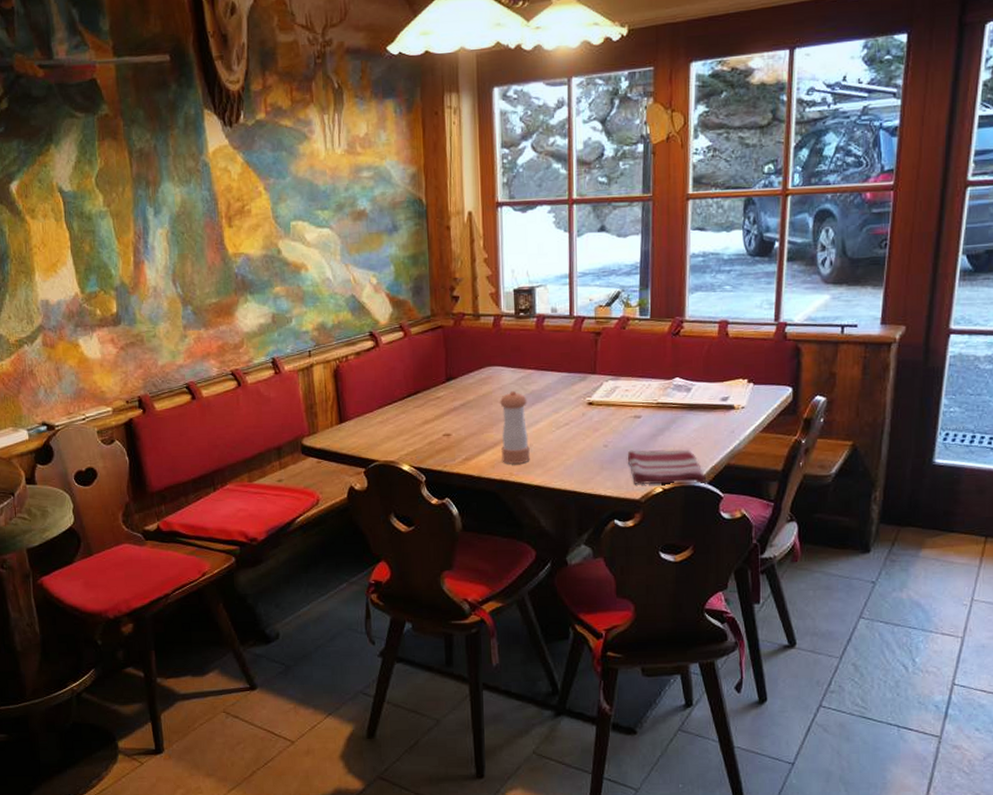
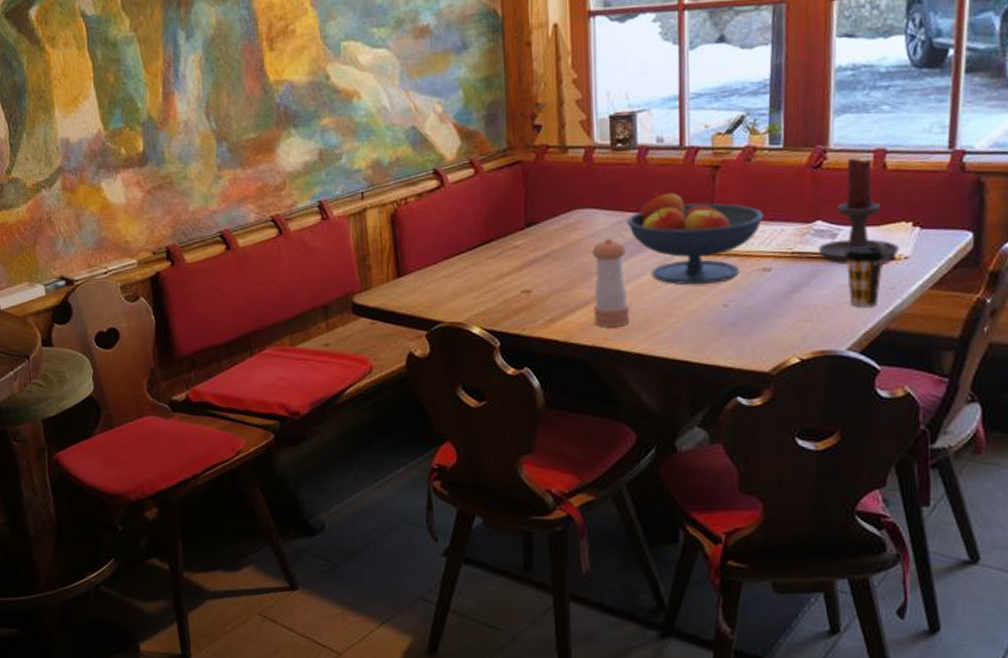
fruit bowl: none [527,353,635,429] -> present [626,192,764,285]
dish towel: present [628,449,707,485] -> none [755,310,858,354]
candle holder: none [676,327,738,412] -> present [818,157,900,263]
coffee cup: none [697,397,728,447] -> present [845,245,886,308]

